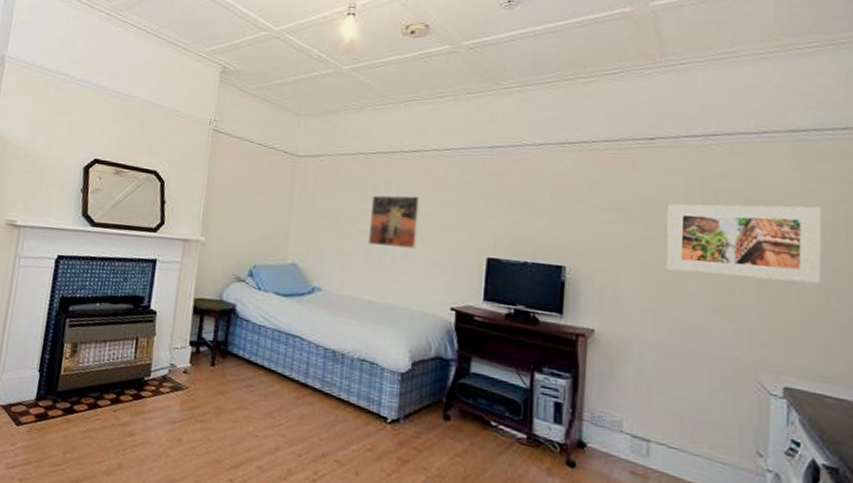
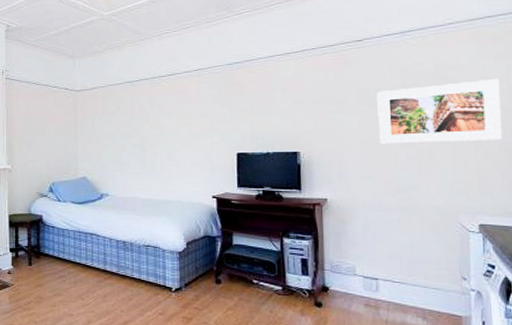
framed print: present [368,195,421,249] -> none [140,111,180,155]

